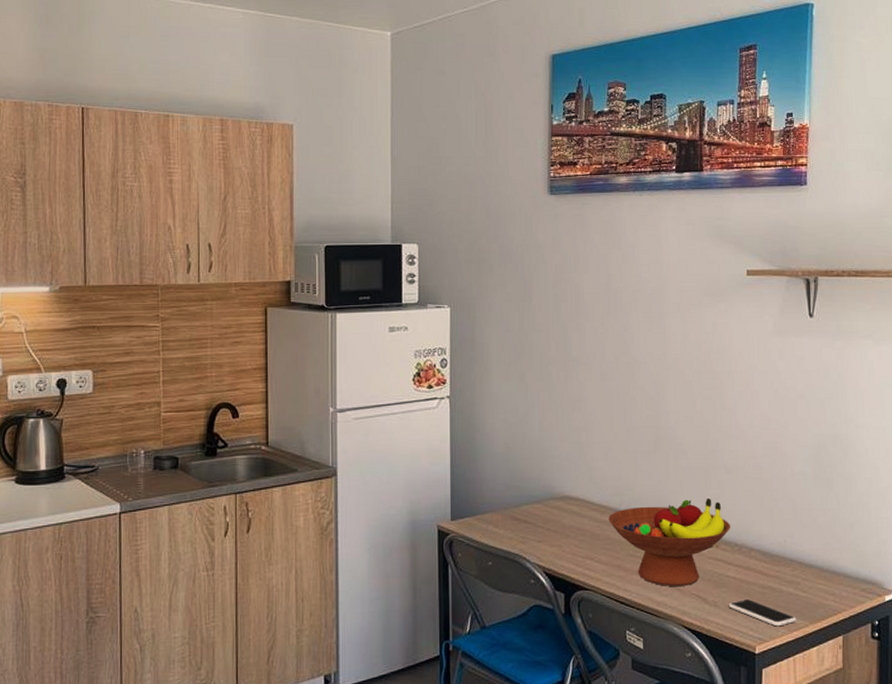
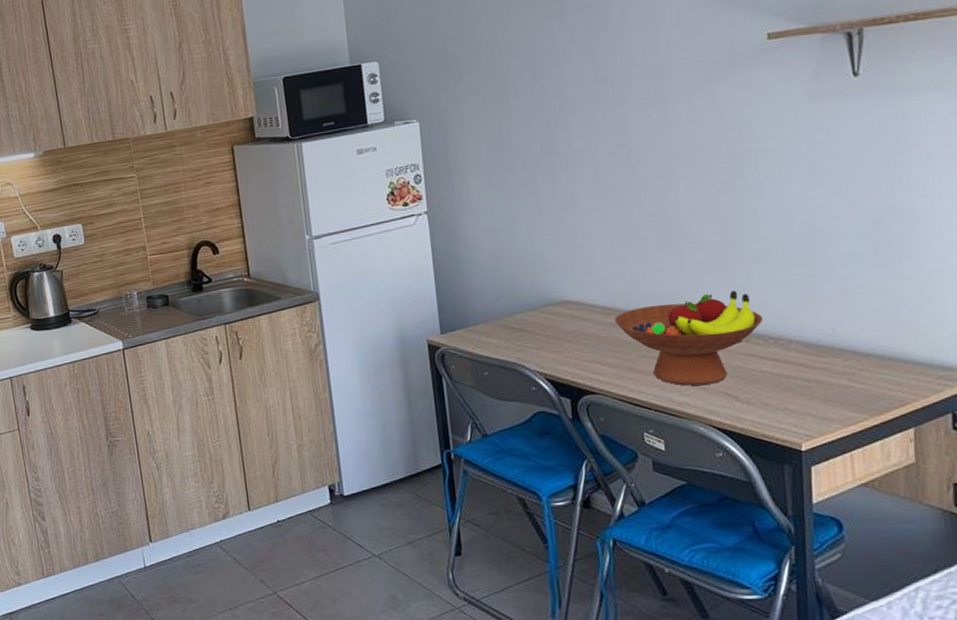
smartphone: present [728,598,796,627] -> none [765,393,852,422]

